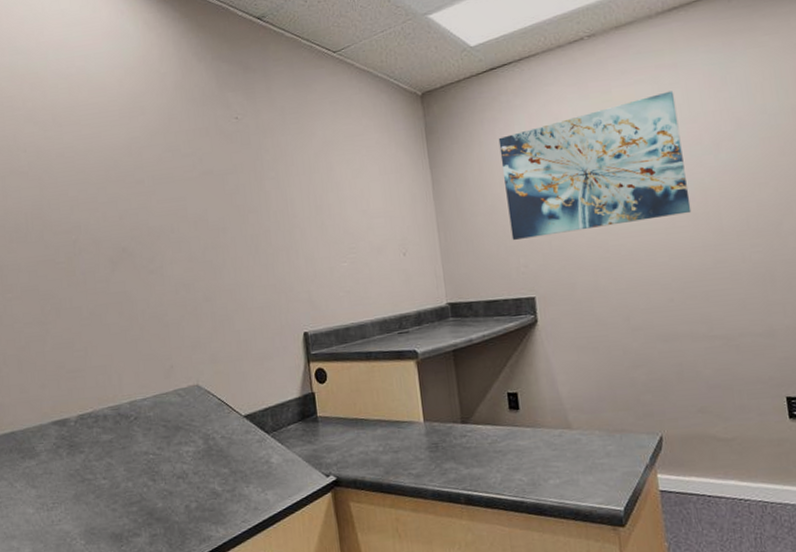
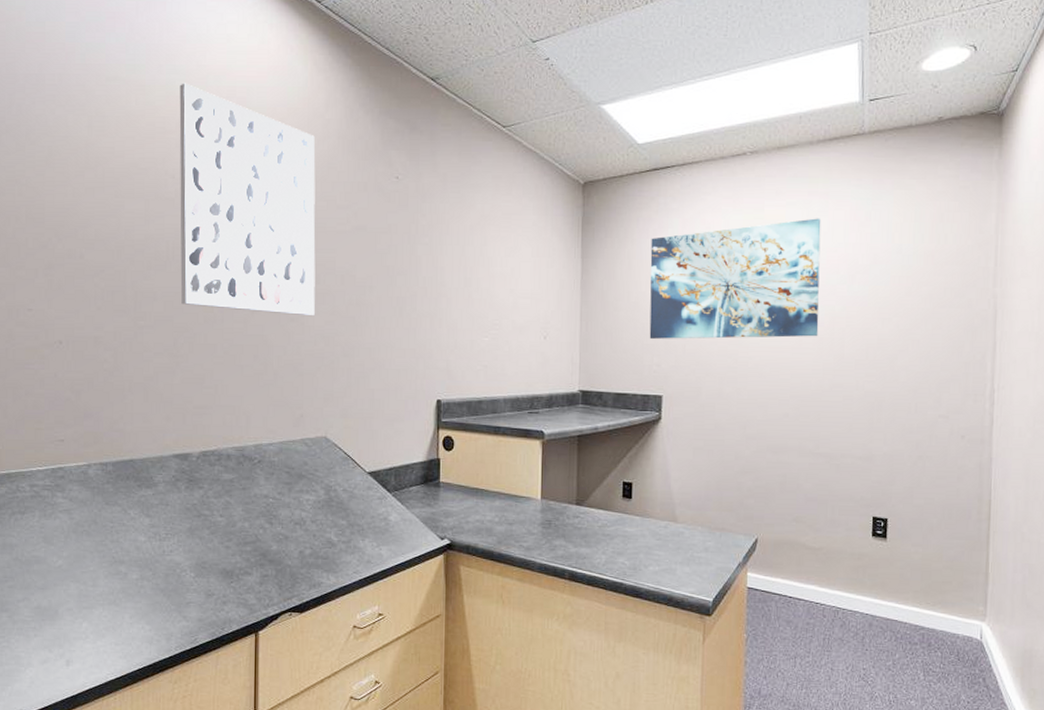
wall art: none [22,61,173,272] -> present [179,83,316,316]

